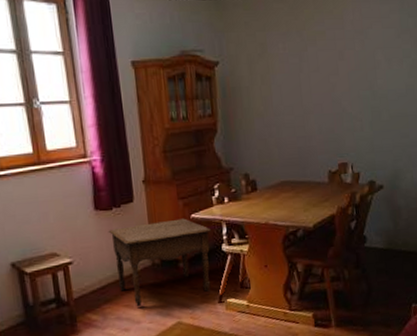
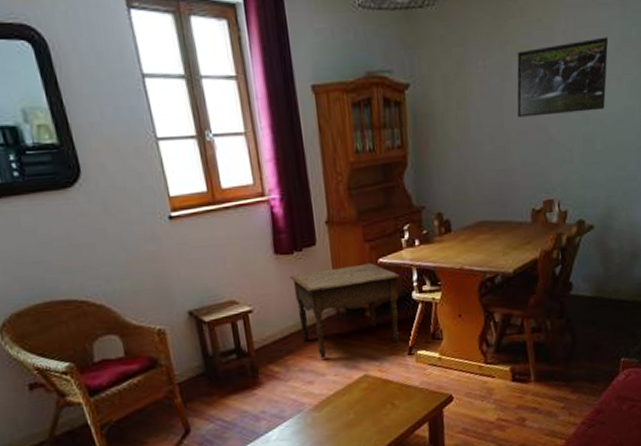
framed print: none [312,26,390,92] -> present [517,37,609,118]

